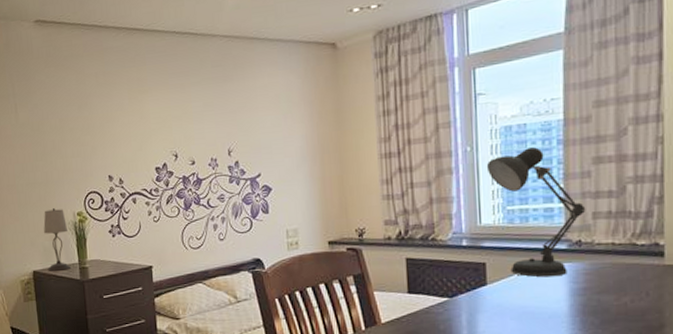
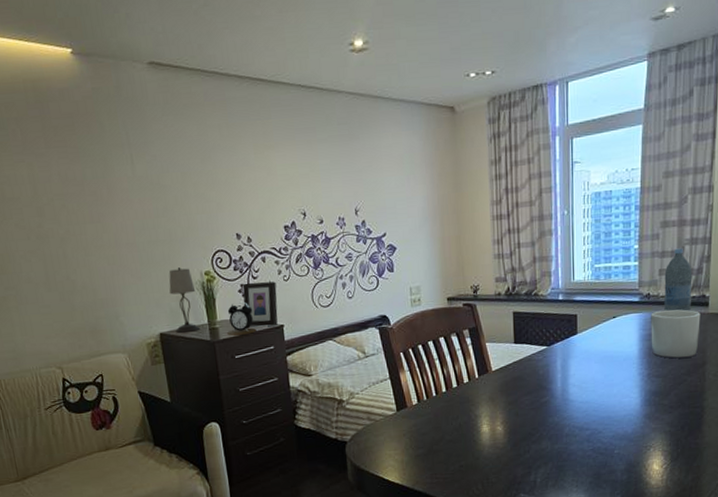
alarm clock: none [97,242,125,276] -> present [227,301,257,336]
picture frame: none [113,222,147,268] -> present [242,281,278,327]
desk lamp: present [486,147,586,277] -> none [579,212,655,326]
mug: none [584,259,654,319] -> present [651,309,701,359]
water bottle: none [600,187,640,262] -> present [664,248,693,312]

